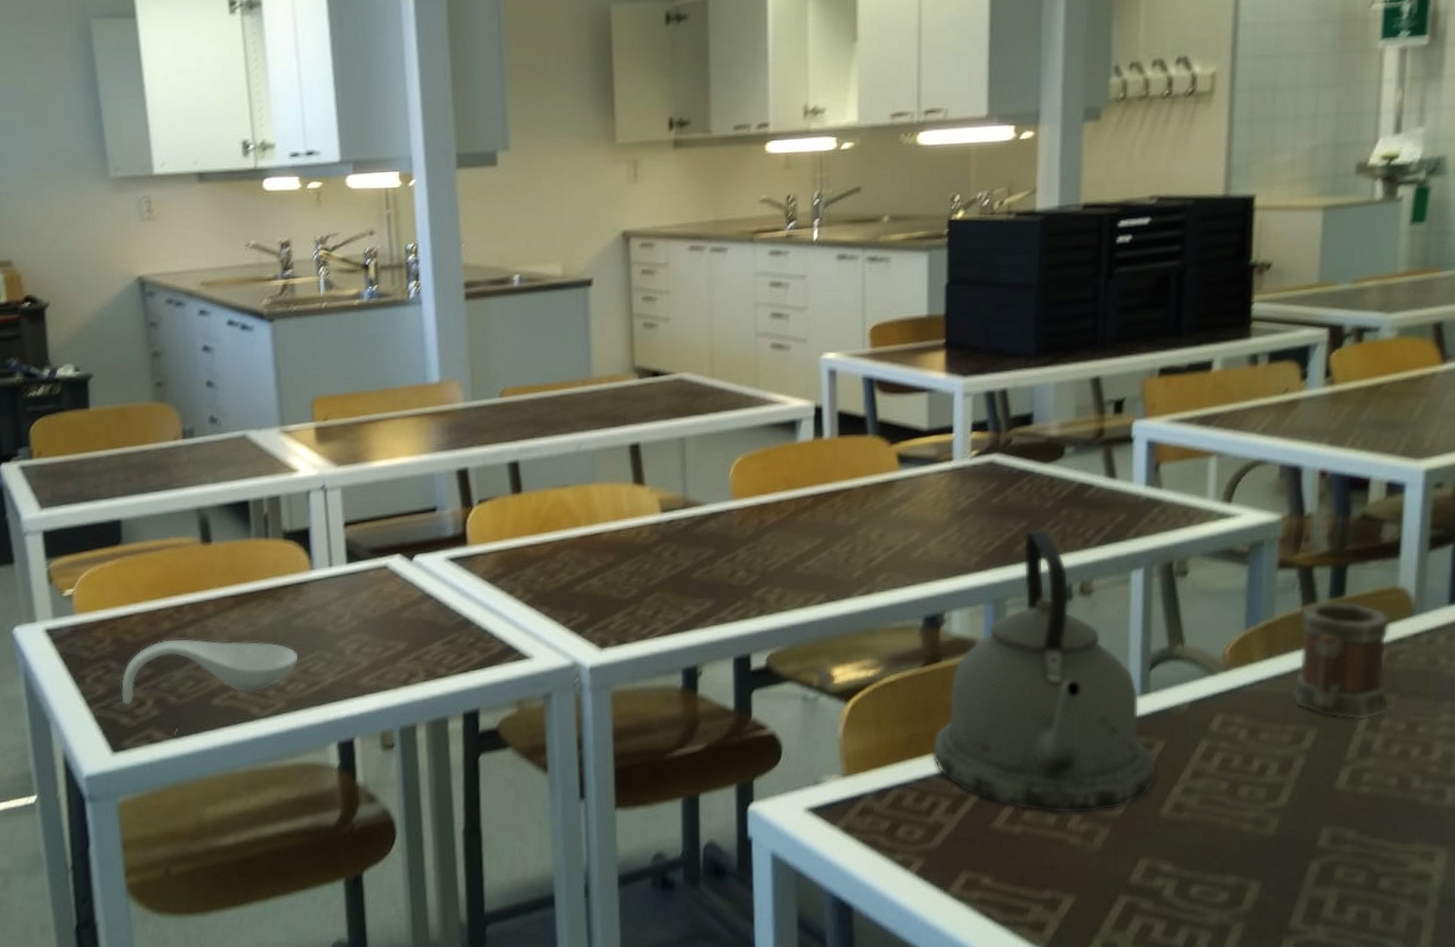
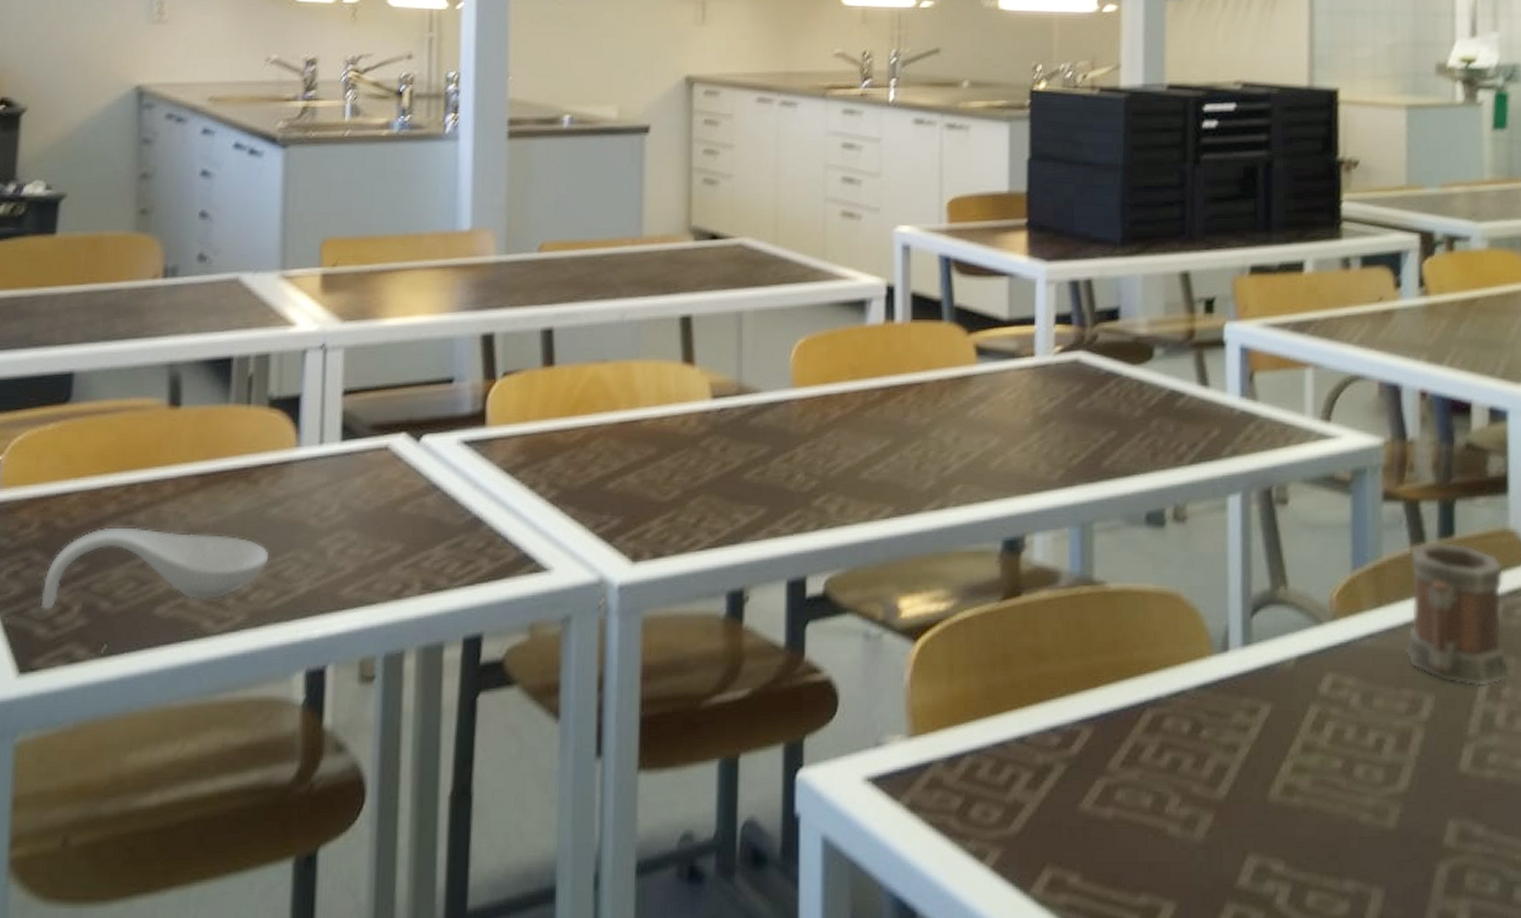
kettle: present [931,528,1157,814] -> none [1010,440,1264,794]

